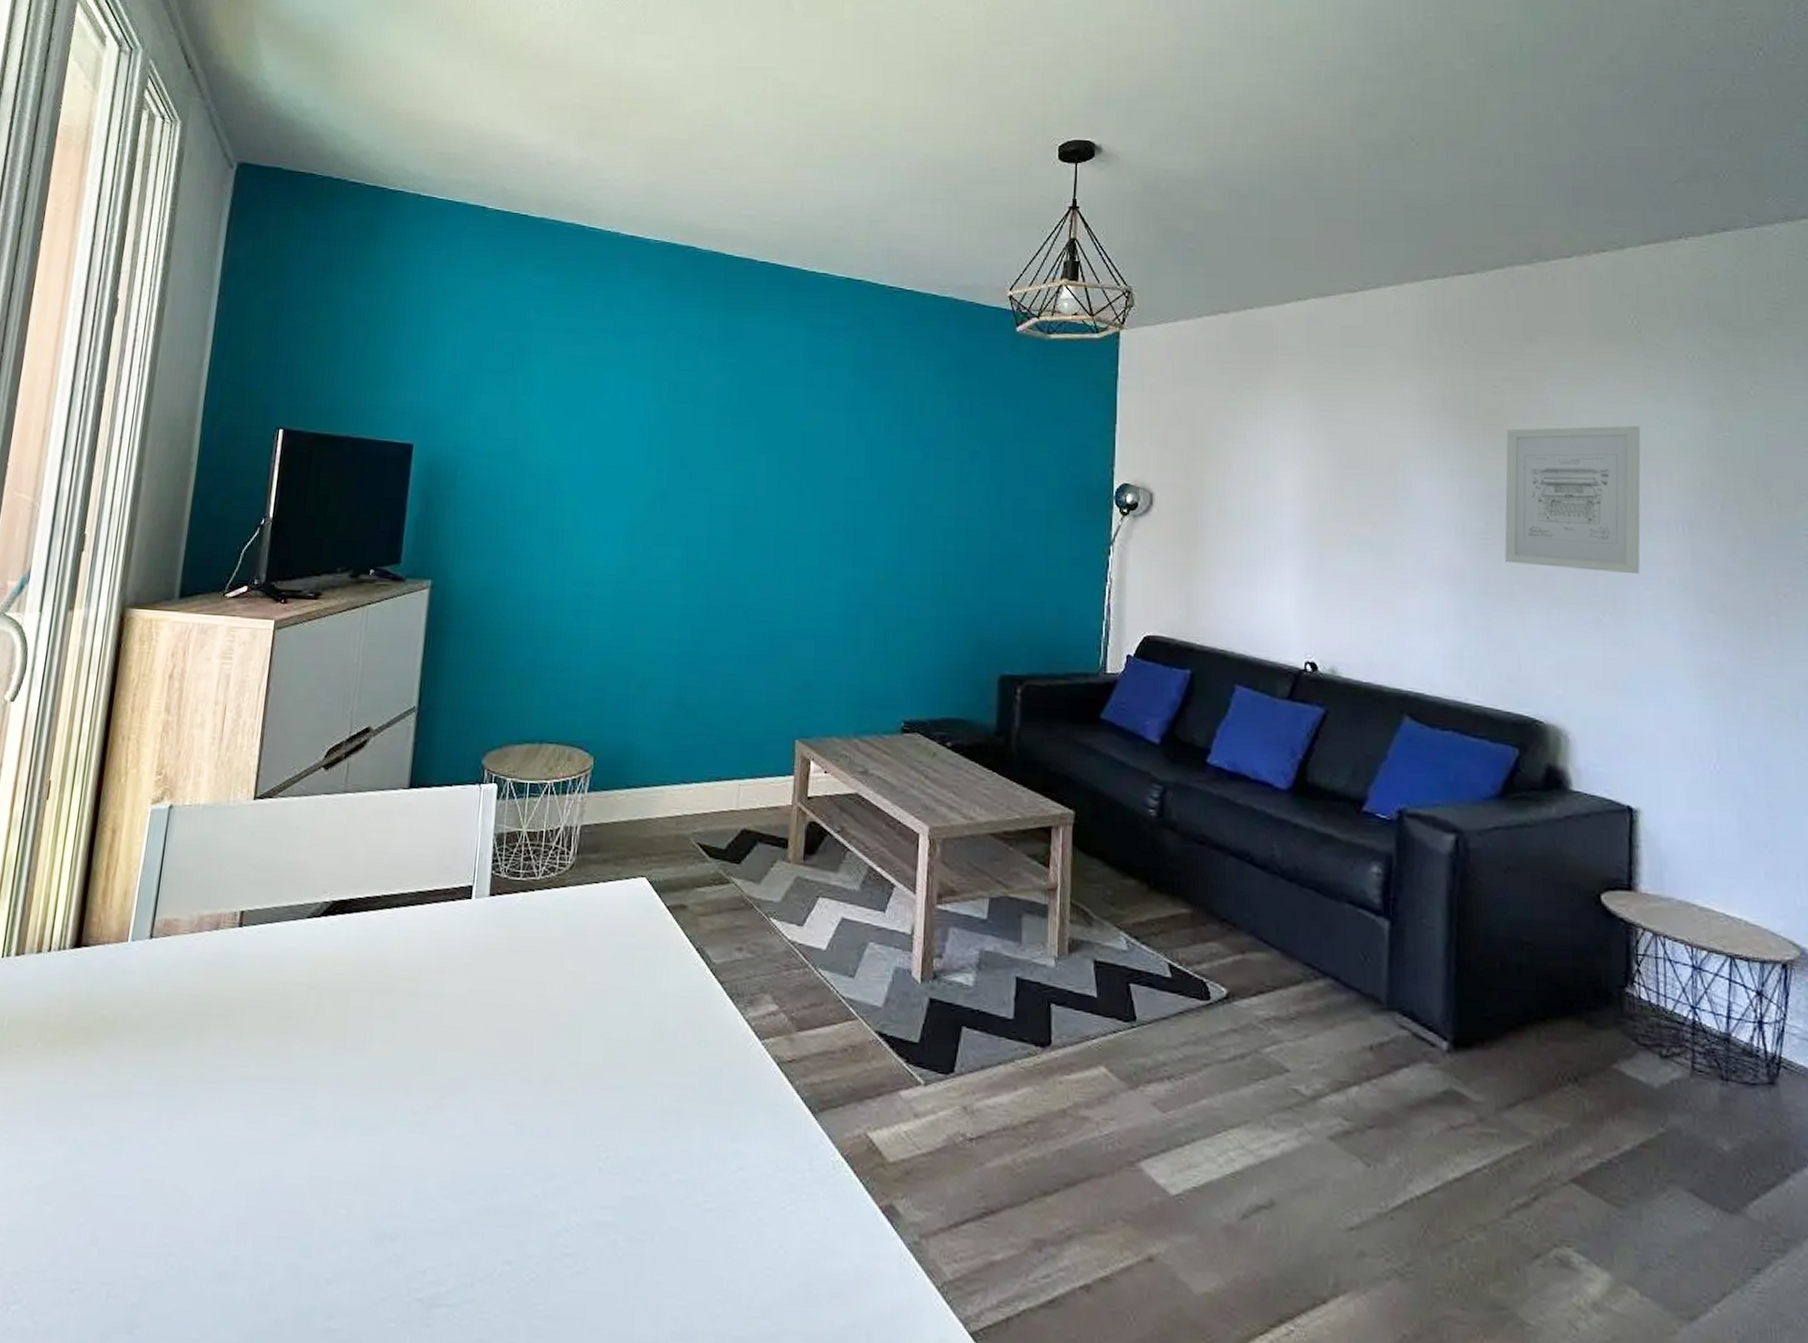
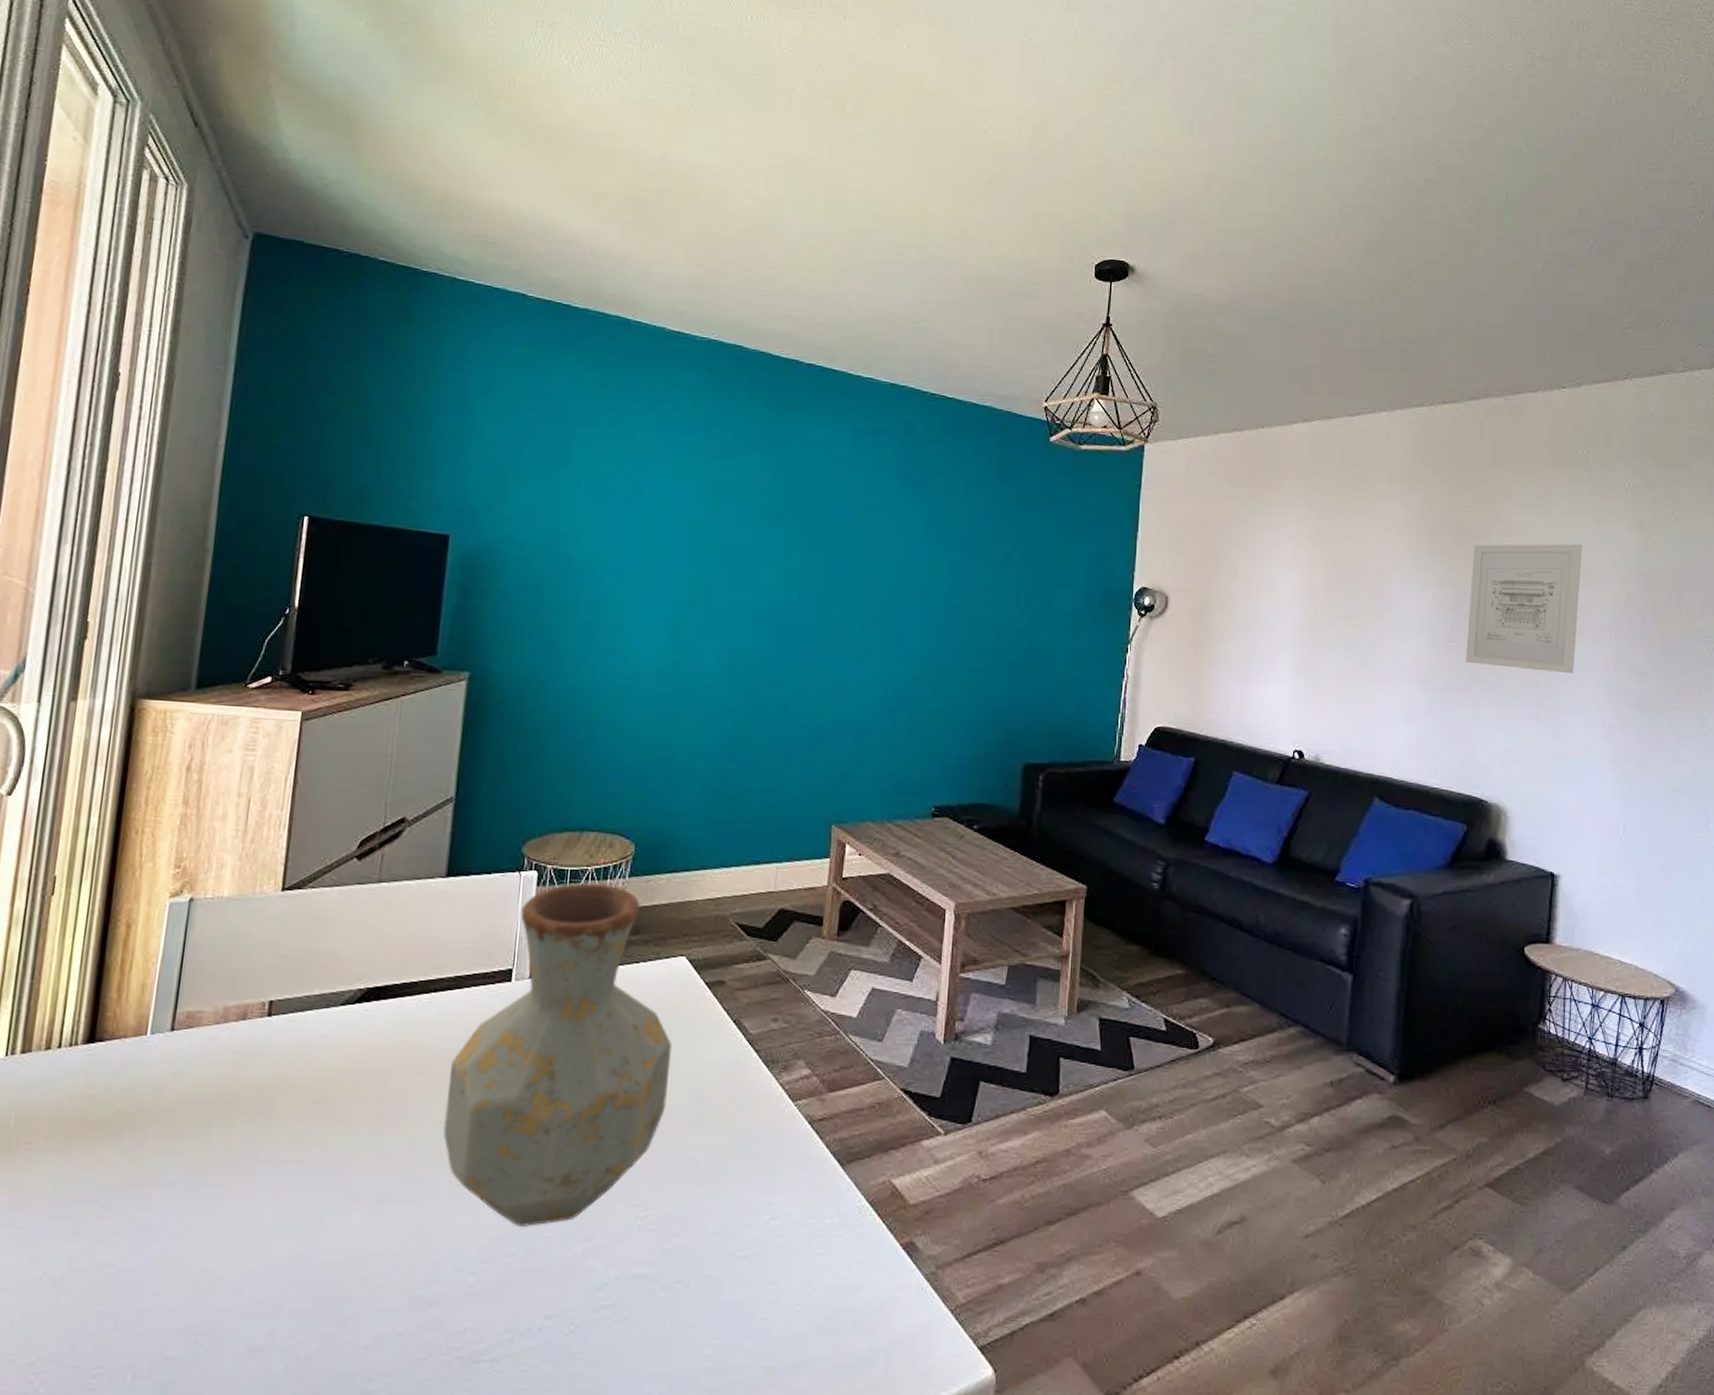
vase: none [404,797,633,1163] -> present [443,882,672,1228]

